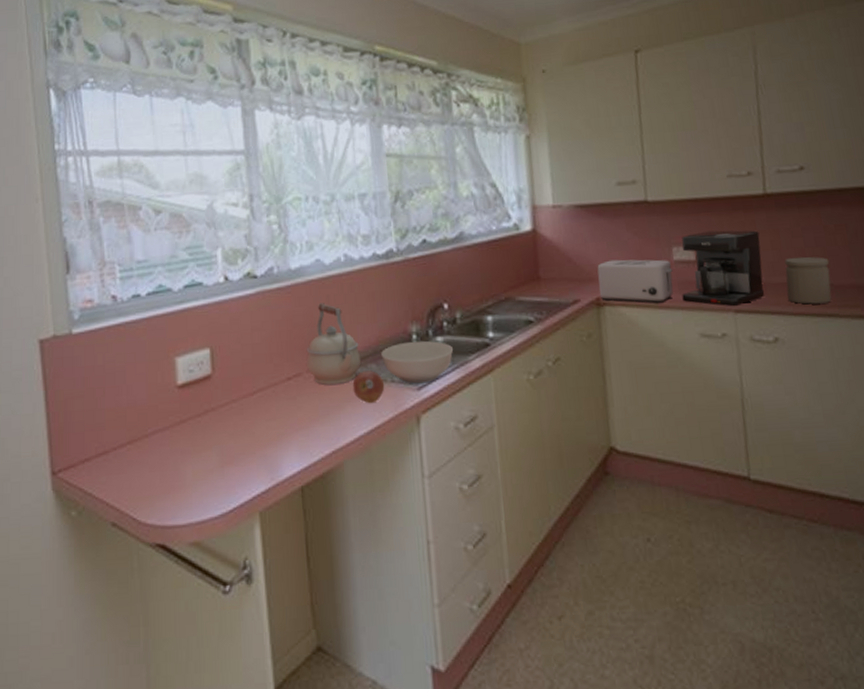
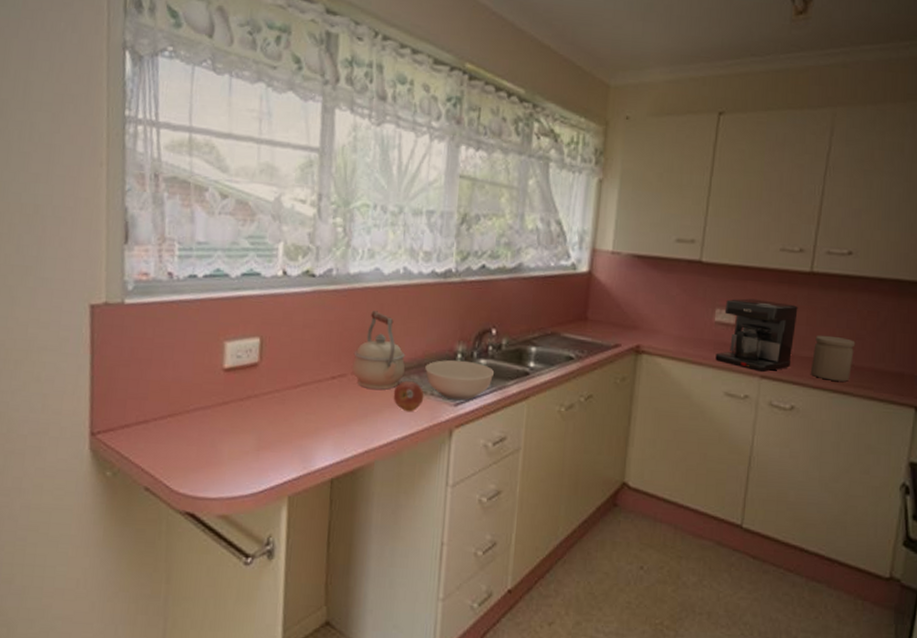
toaster: present [597,259,673,305] -> none [640,312,712,360]

